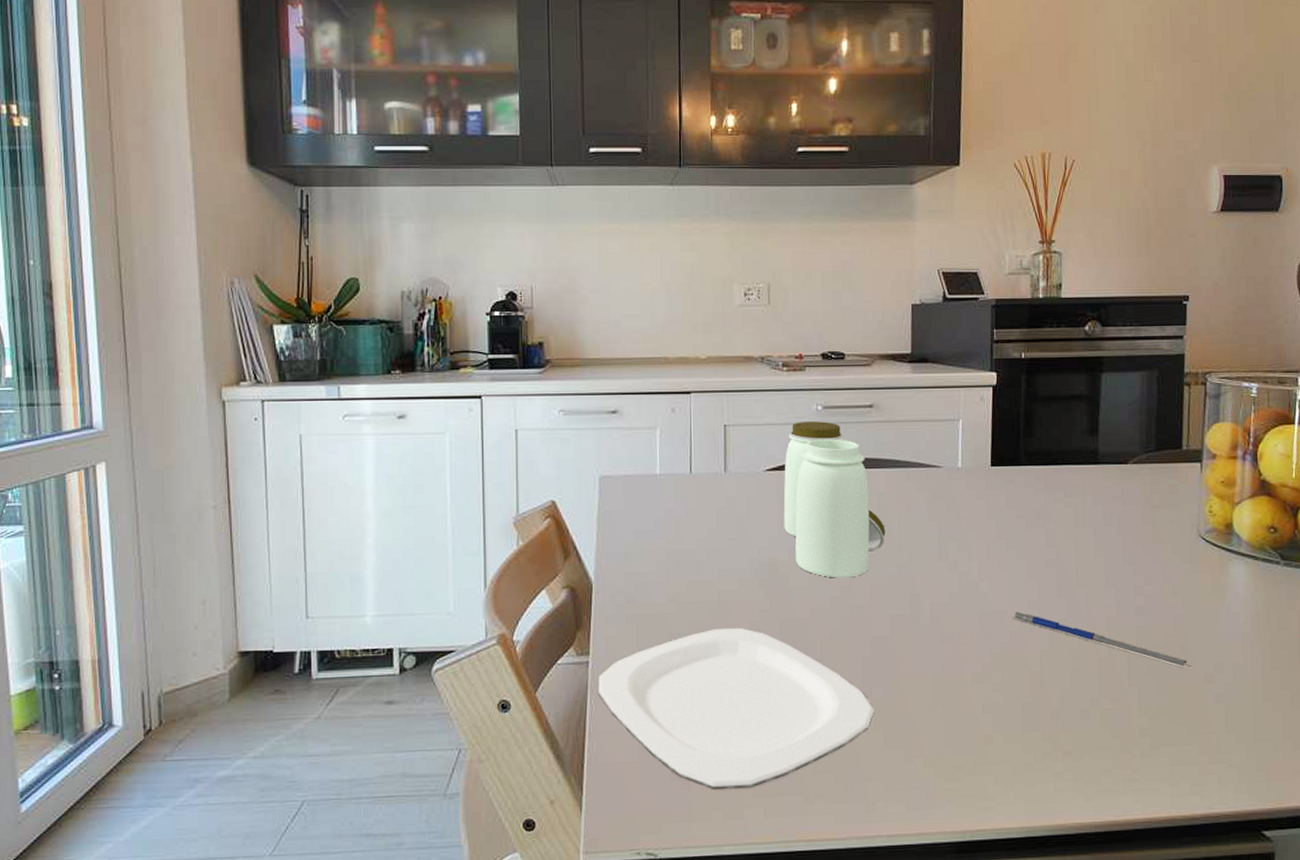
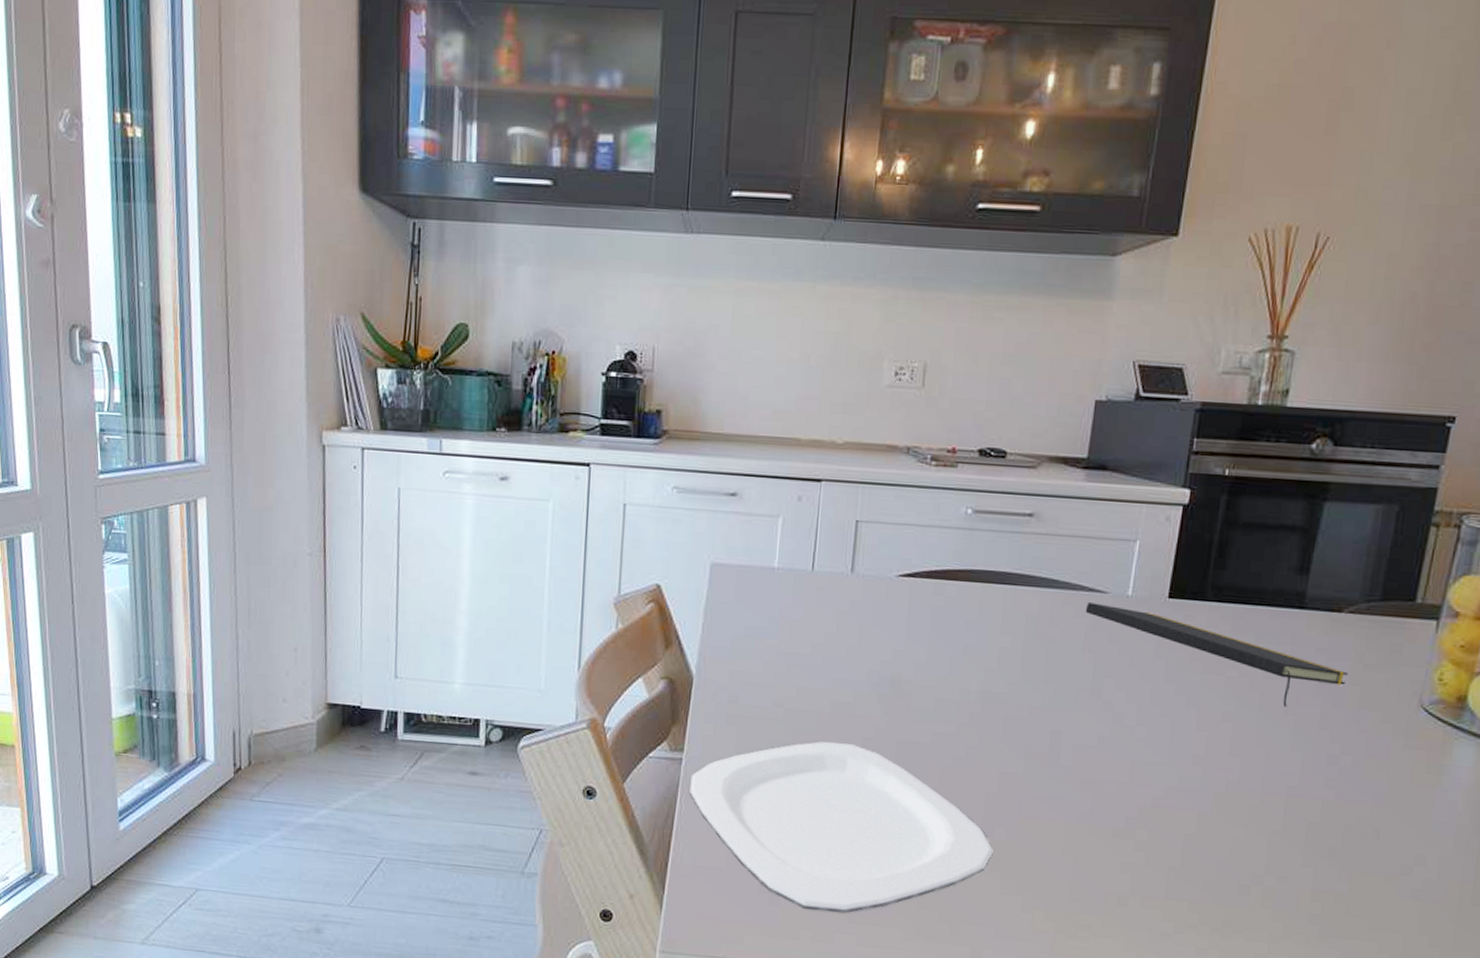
jar: present [783,421,886,578] -> none [912,525,1031,705]
notepad: none [925,477,1140,549] -> present [1085,602,1348,707]
pen: present [1013,611,1192,668] -> none [1171,765,1387,856]

